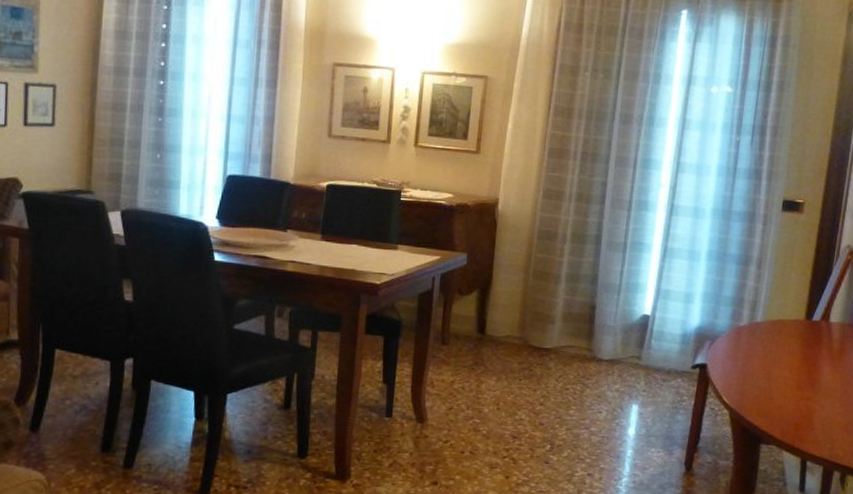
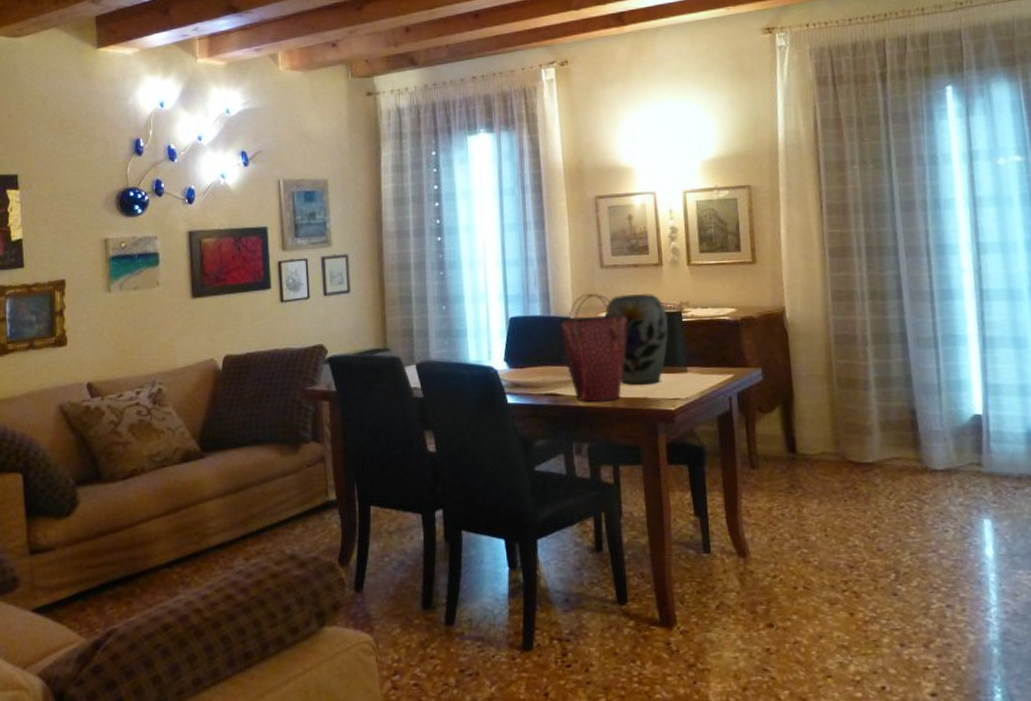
handbag: none [277,160,346,270] -> present [559,293,628,403]
vase: none [325,166,388,258] -> present [604,293,669,386]

